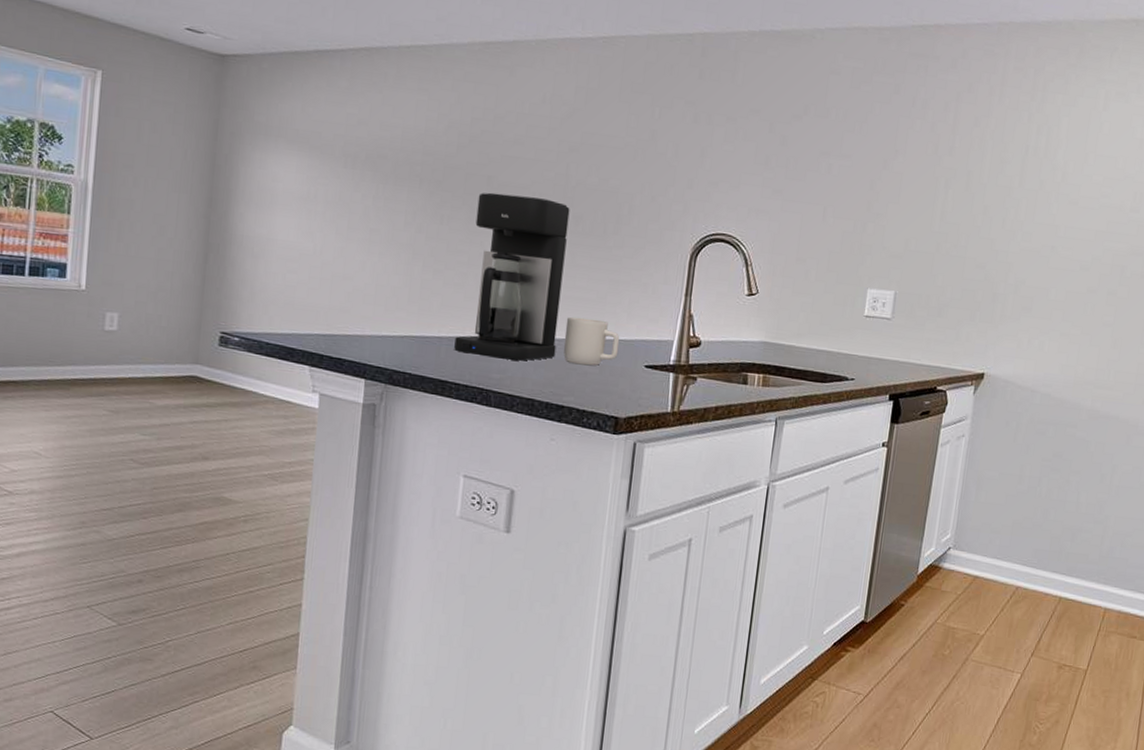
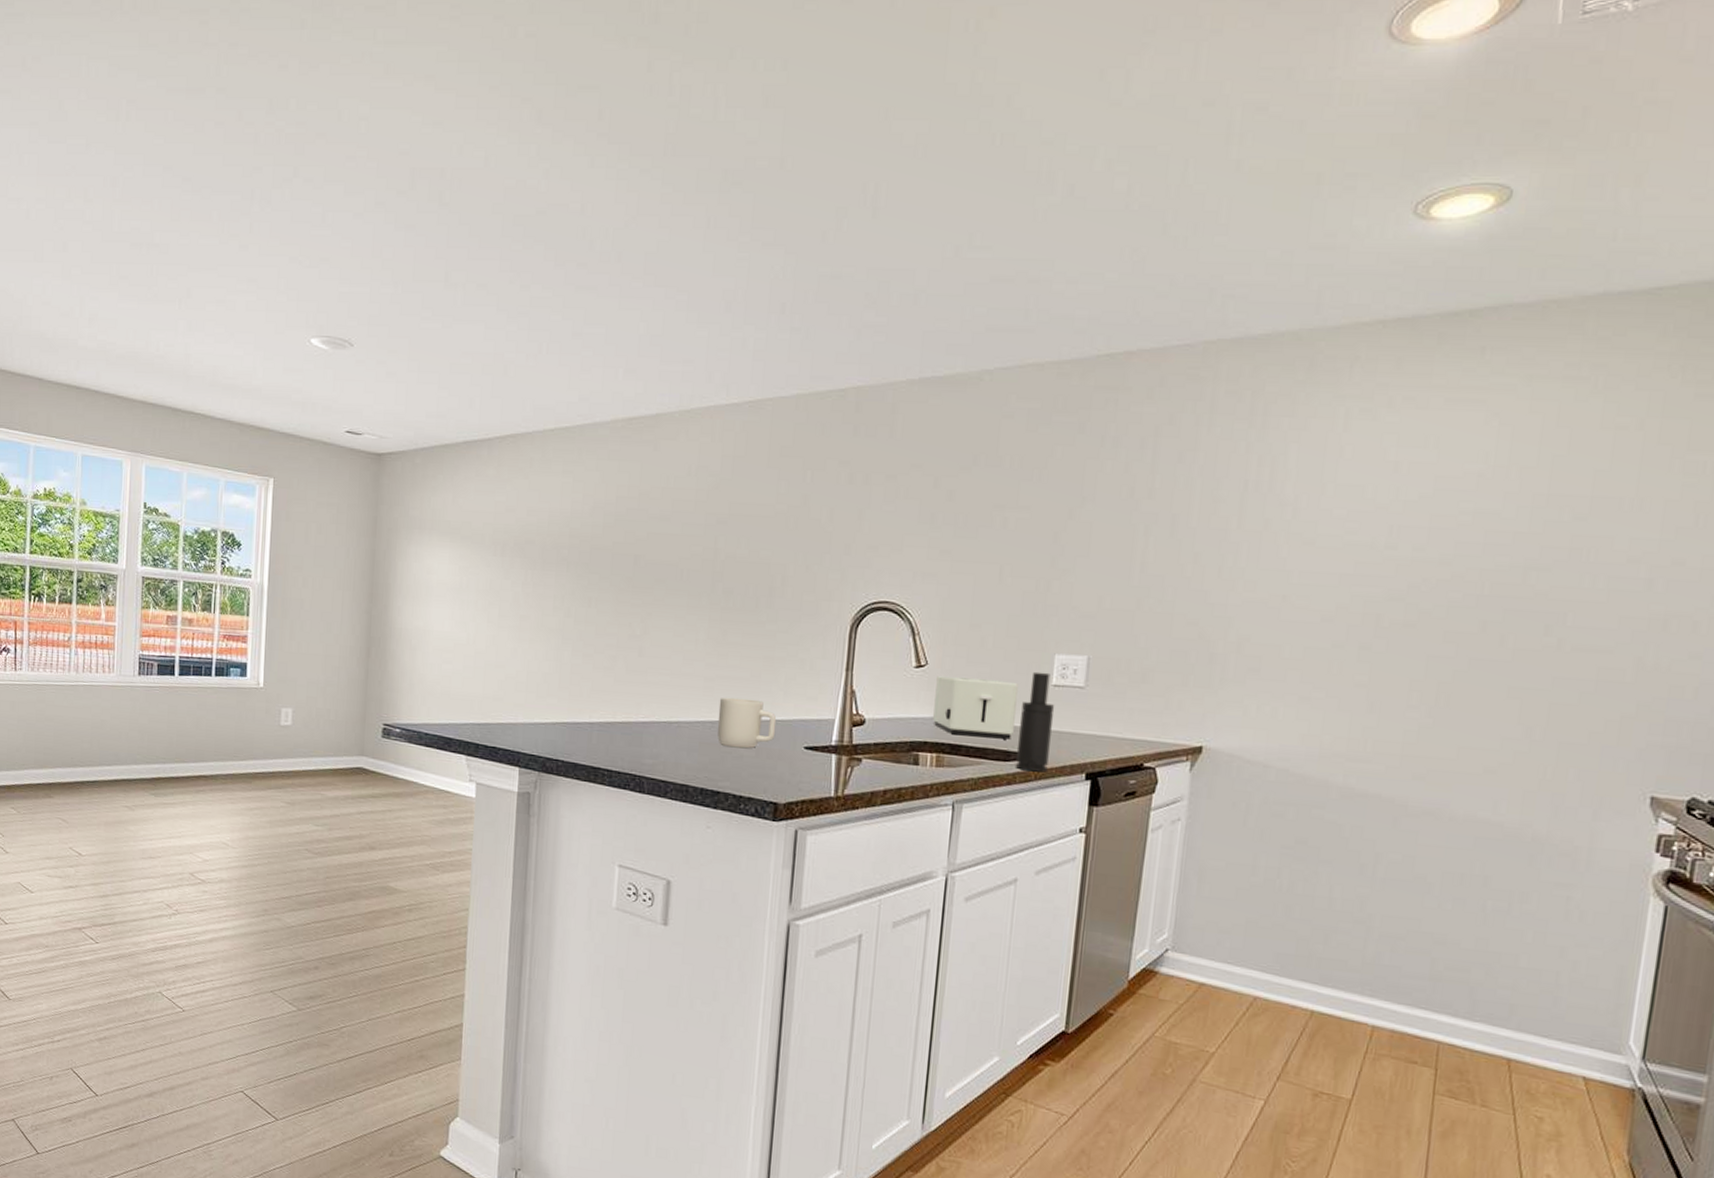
coffee maker: present [454,192,570,362] -> none [606,571,720,746]
toaster: none [761,304,837,363] -> present [933,676,1019,740]
soap dispenser: none [830,303,866,393] -> present [1015,671,1055,772]

